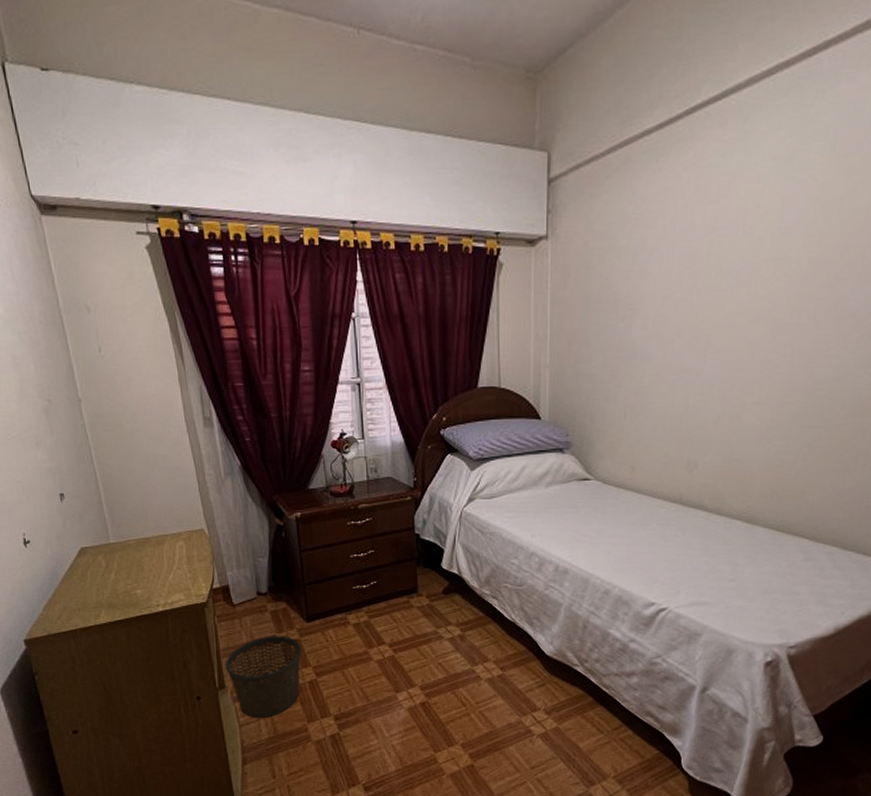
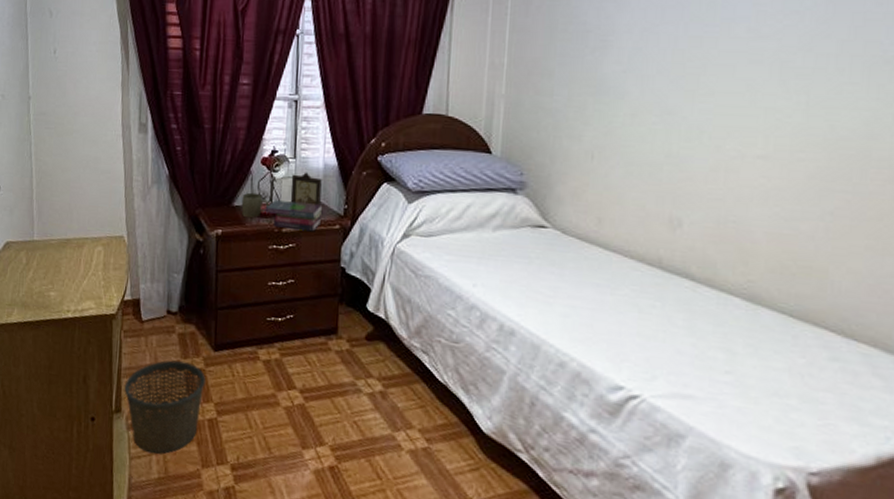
mug: none [316,475,344,499] -> present [241,192,270,219]
books: none [340,480,393,505] -> present [265,200,322,232]
photo frame: none [361,451,394,492] -> present [290,172,323,218]

